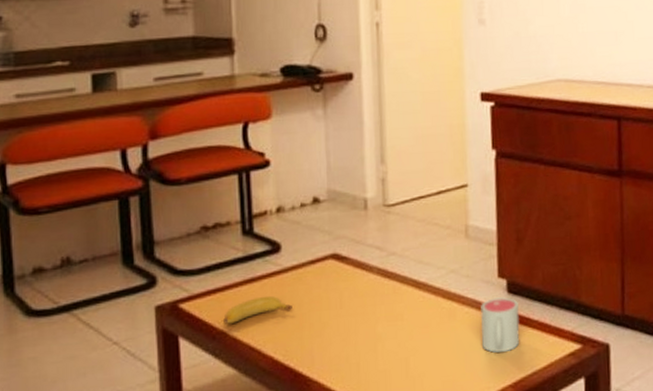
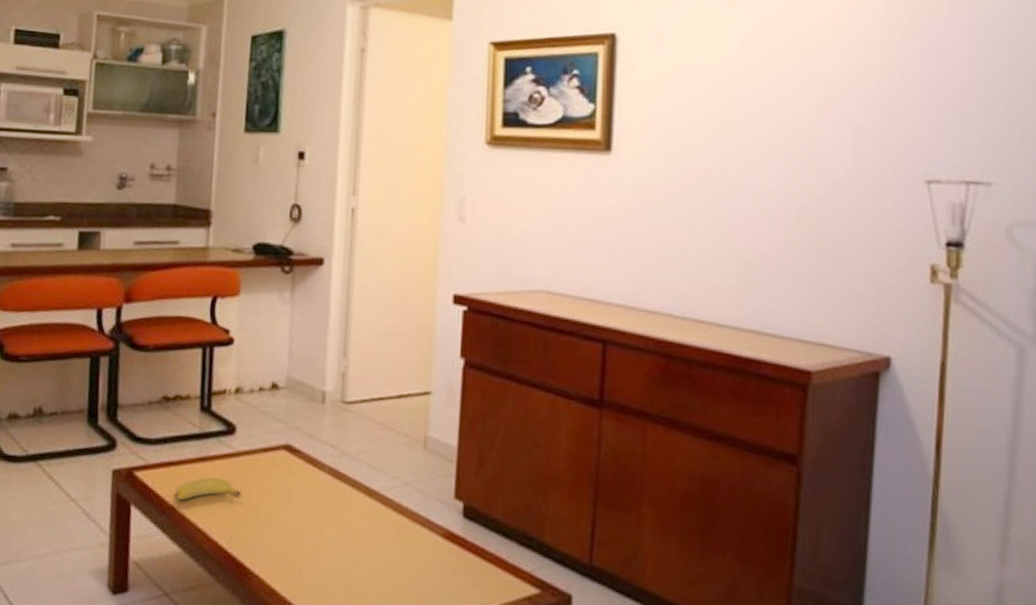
mug: present [480,297,520,353] -> none [431,520,474,582]

